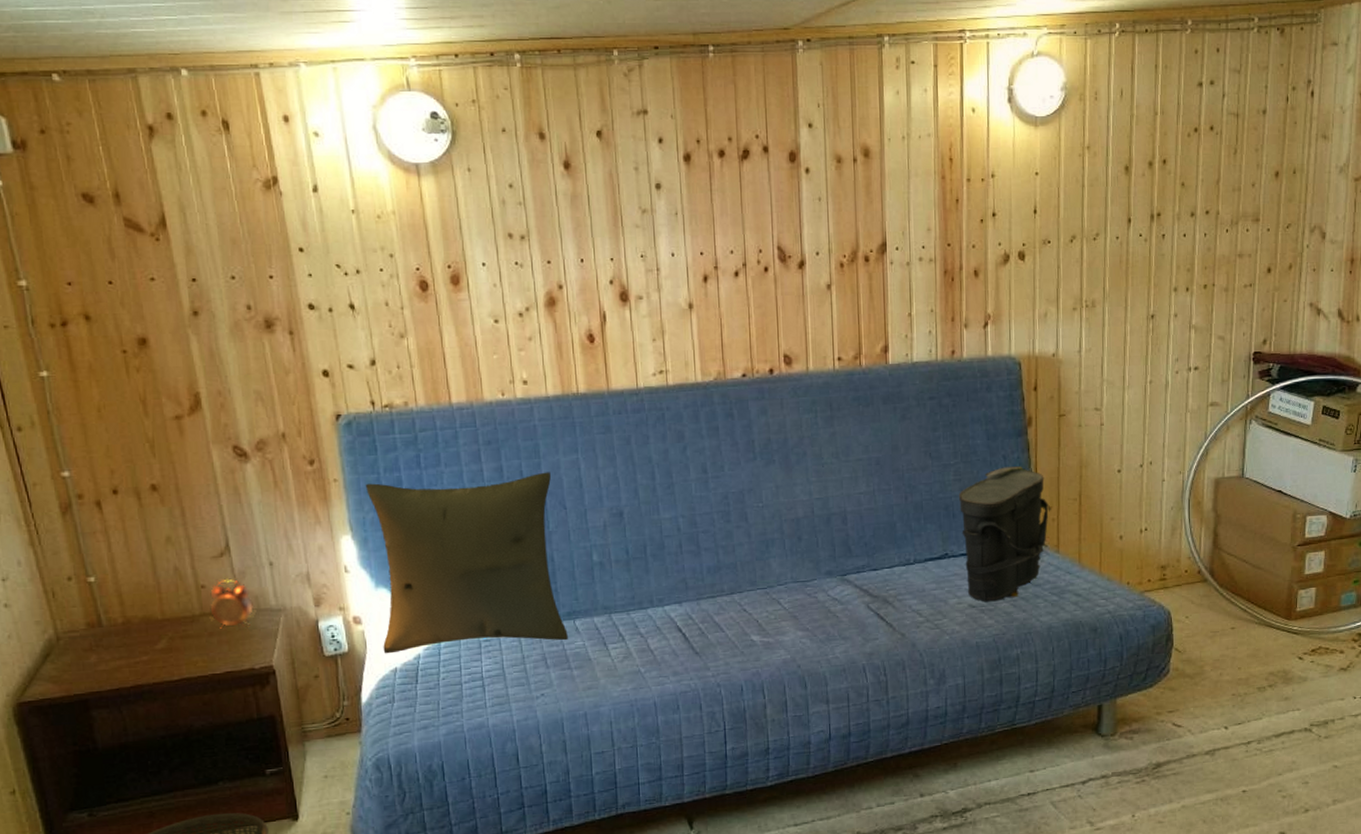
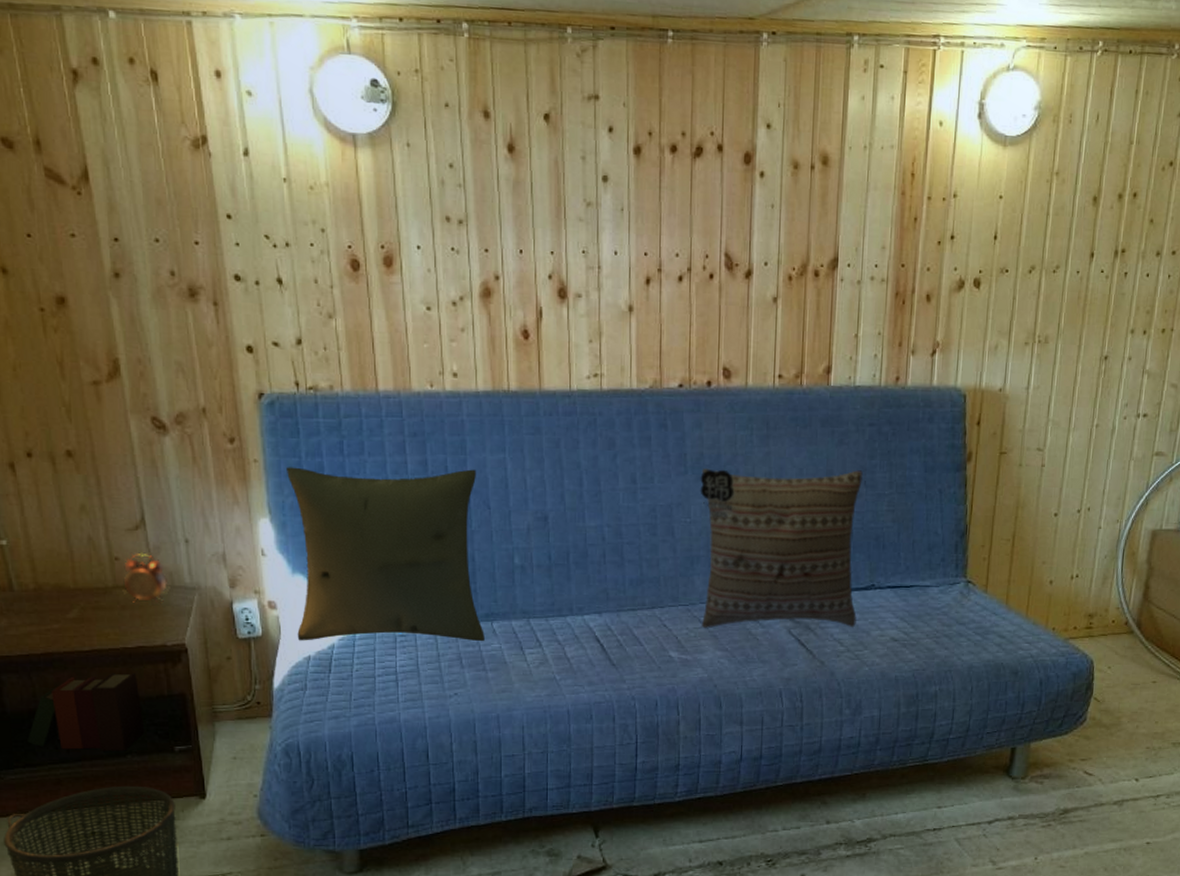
books: none [119,698,236,782] -> present [28,672,145,751]
cushion: none [769,443,933,610] -> present [700,467,863,629]
bag: present [959,466,1051,603] -> none [890,501,983,638]

